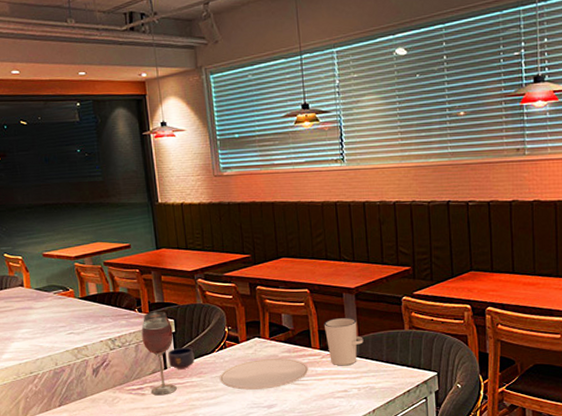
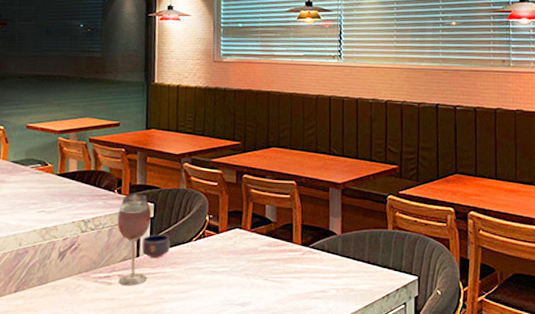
plate: present [219,358,309,390] -> none [193,251,288,285]
cup: present [323,318,364,366] -> none [307,213,346,264]

